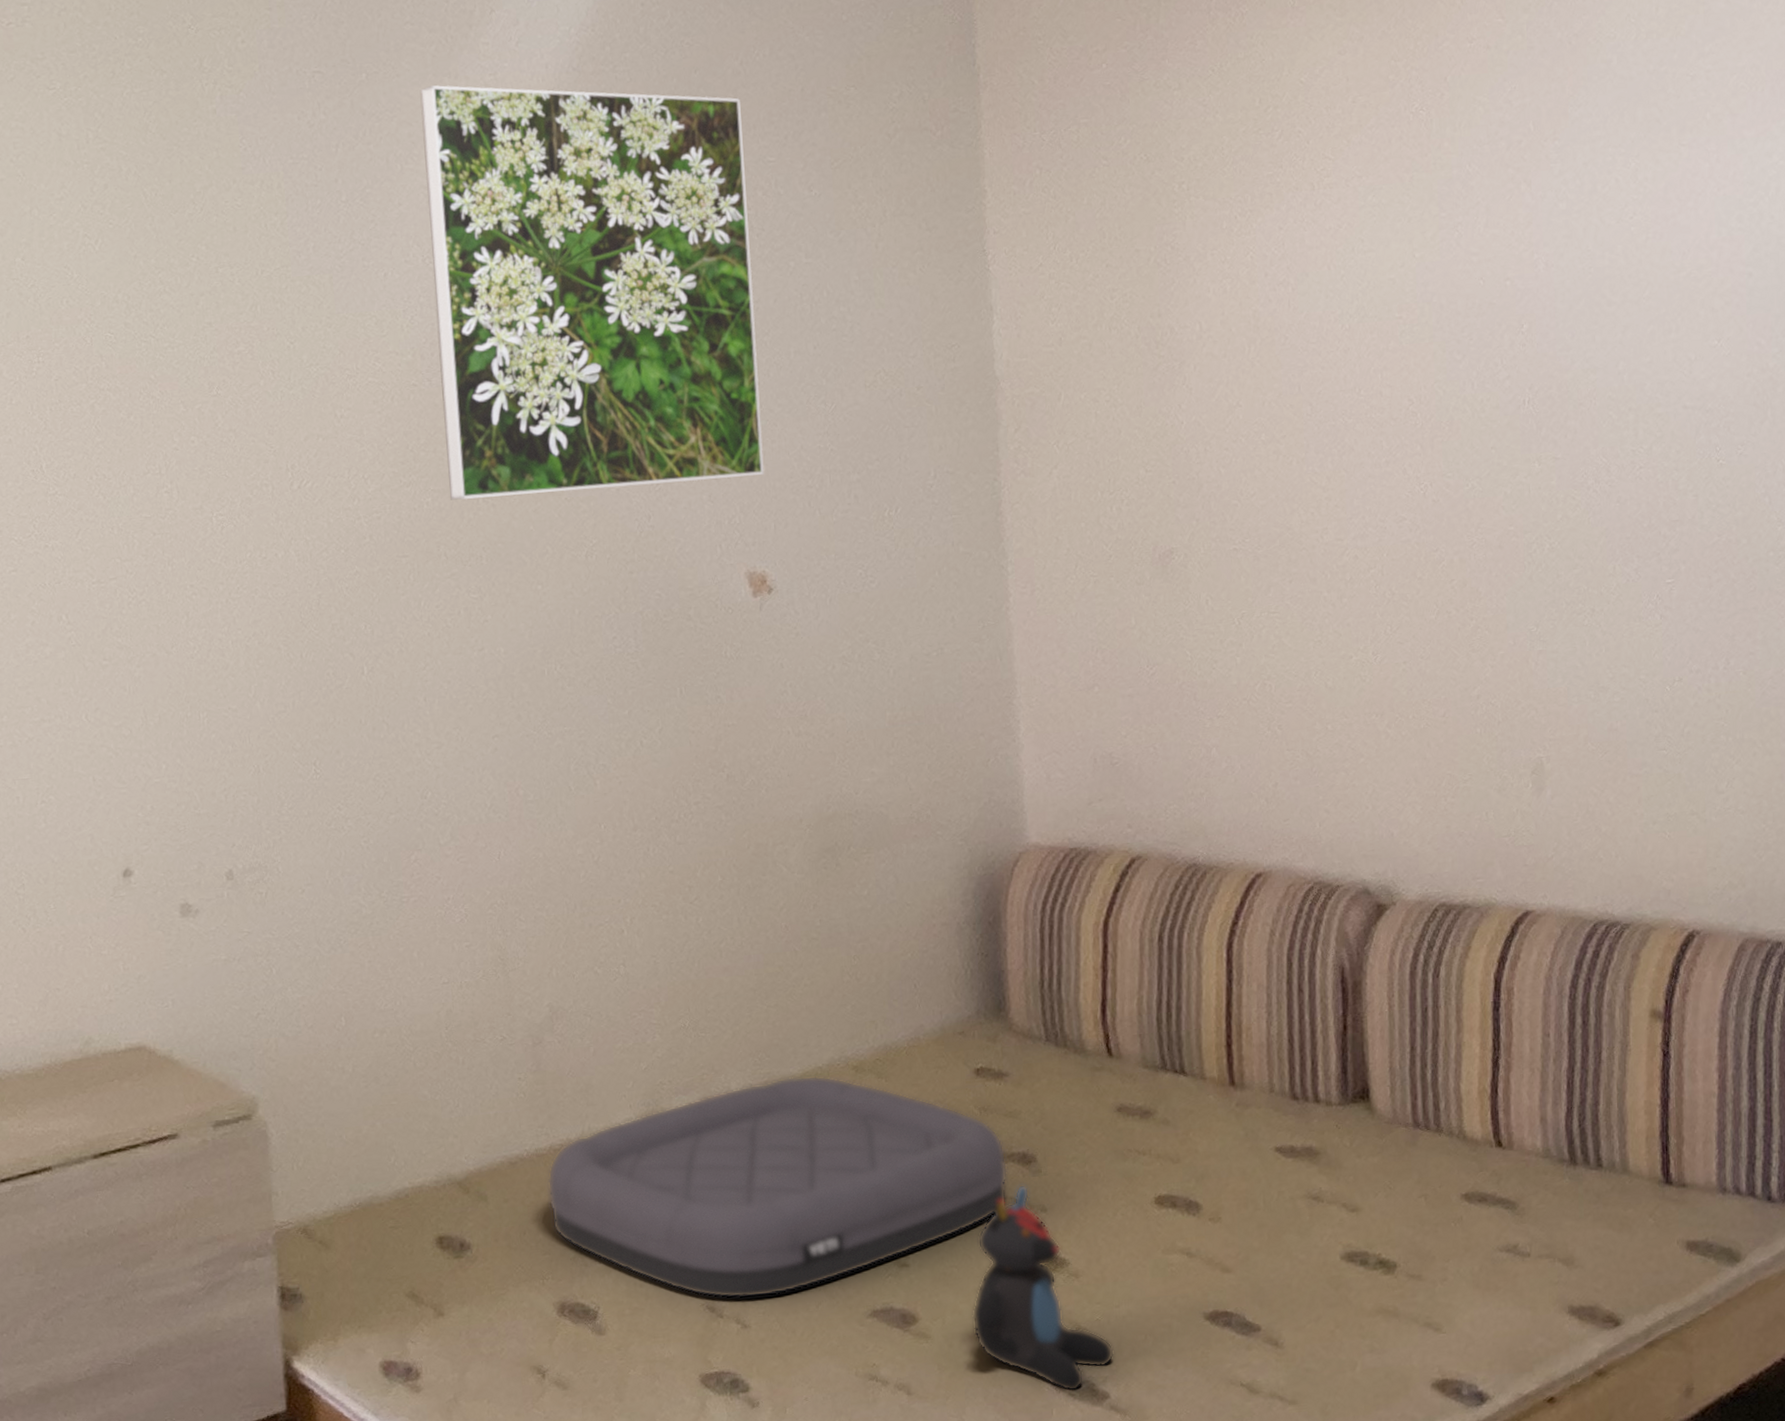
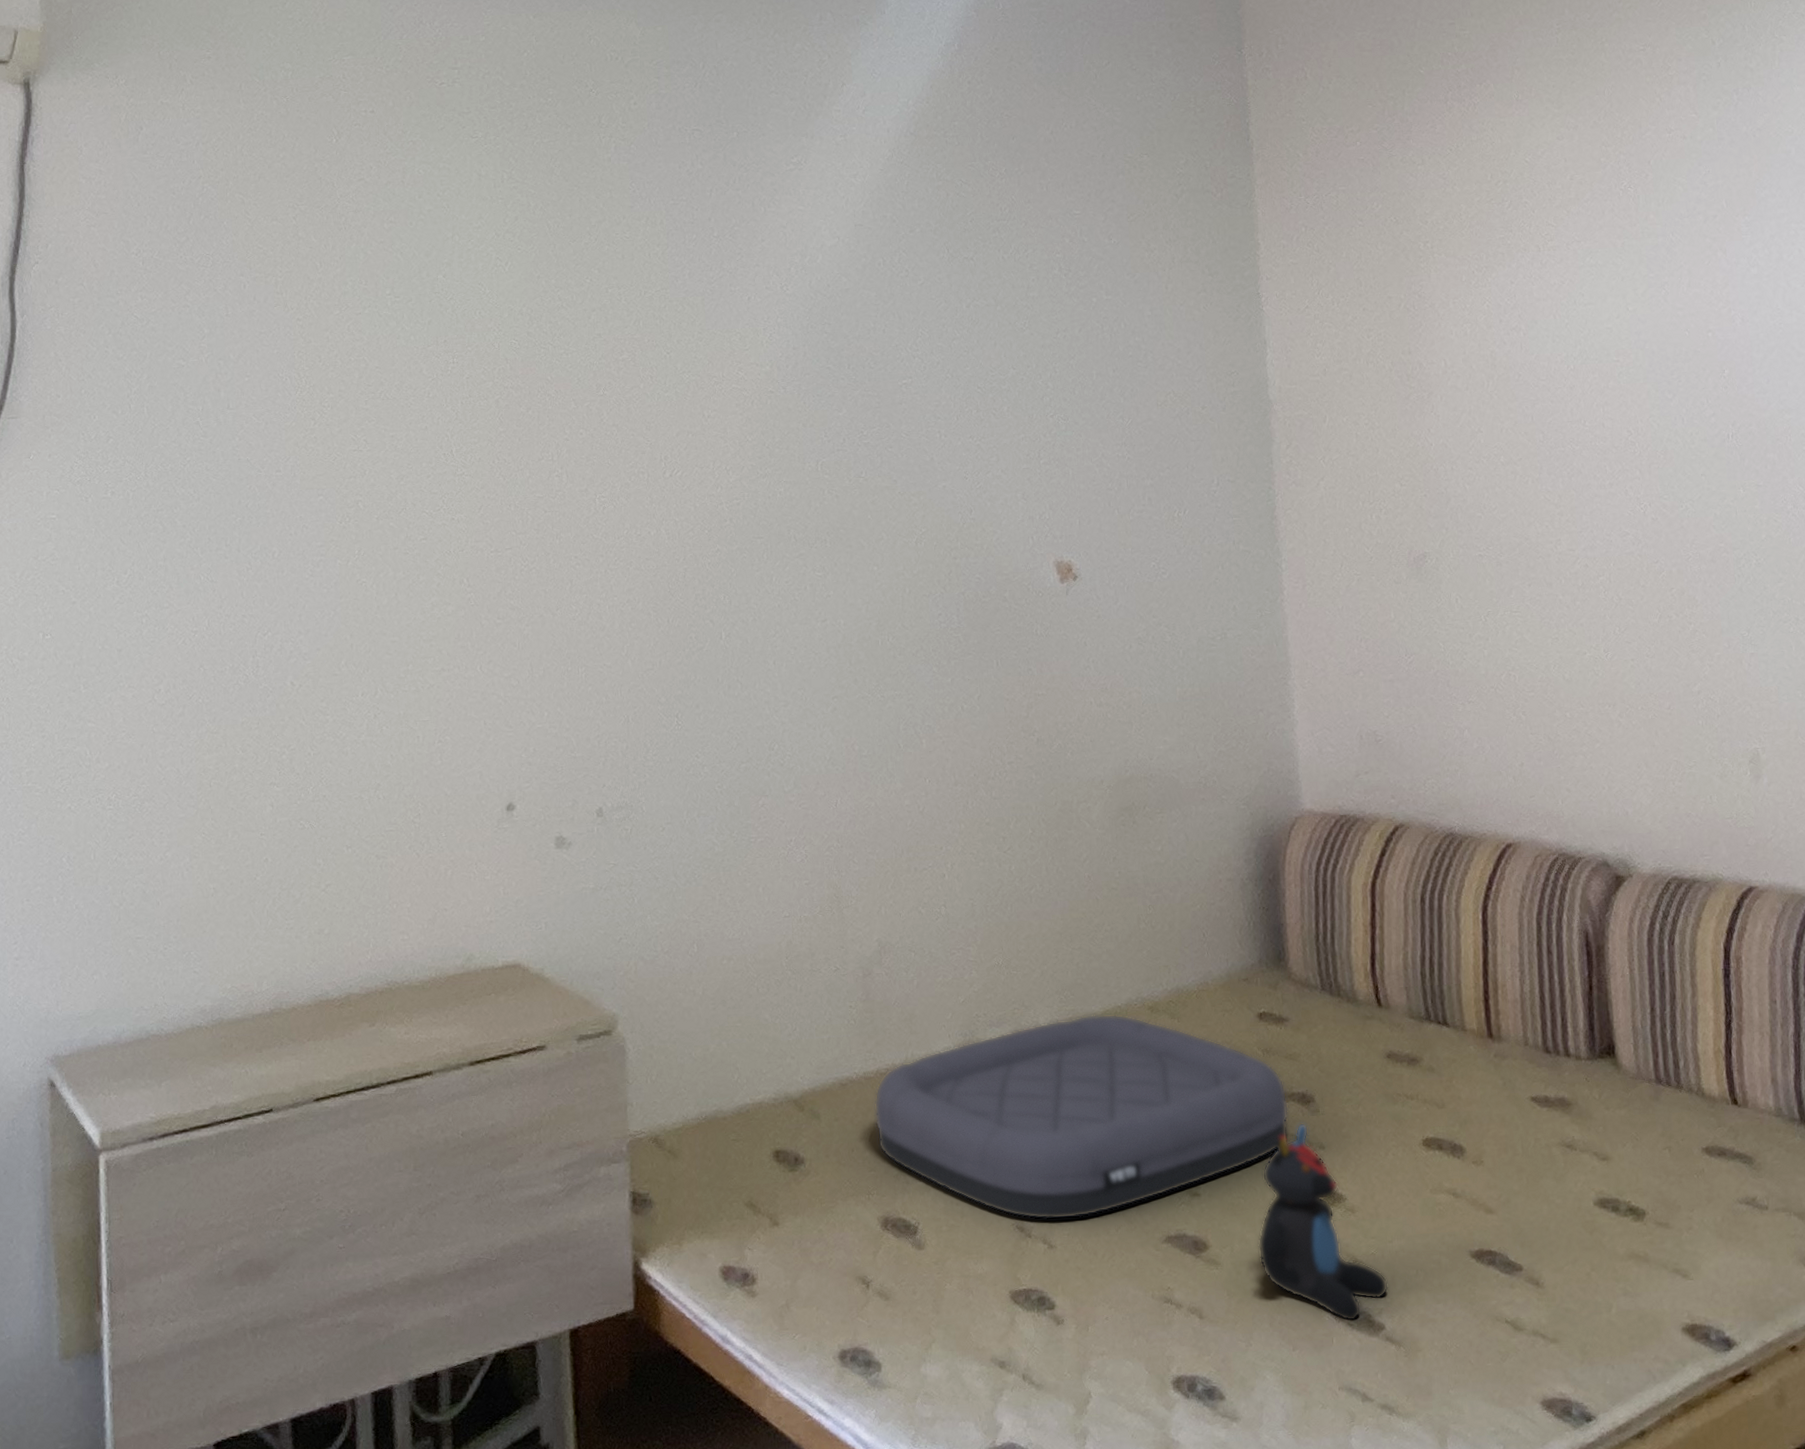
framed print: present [420,85,764,500] -> none [782,143,1071,491]

